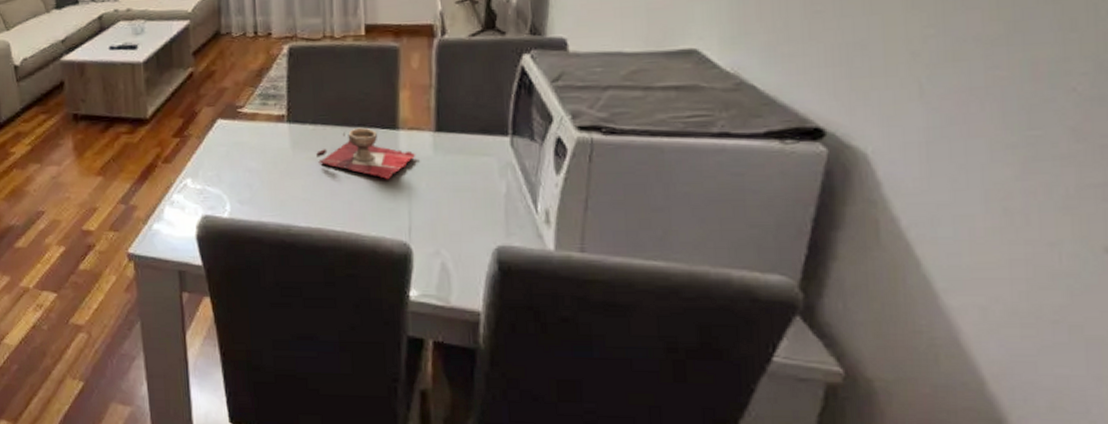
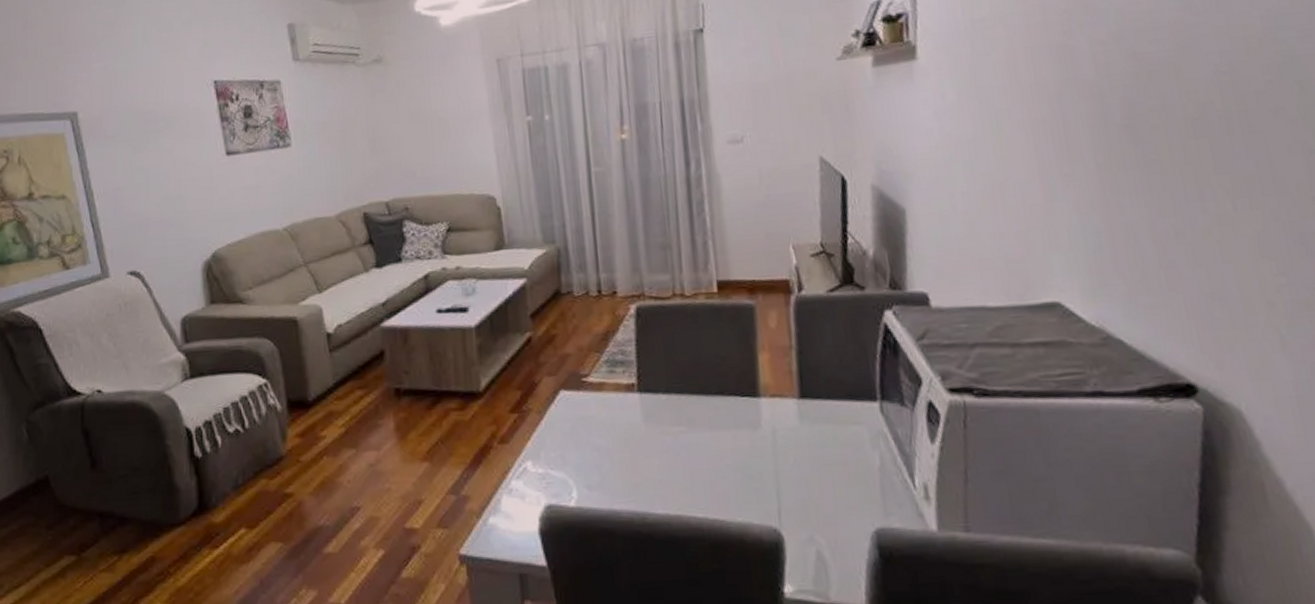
decorative bowl: present [316,127,416,180] -> none [671,396,781,456]

